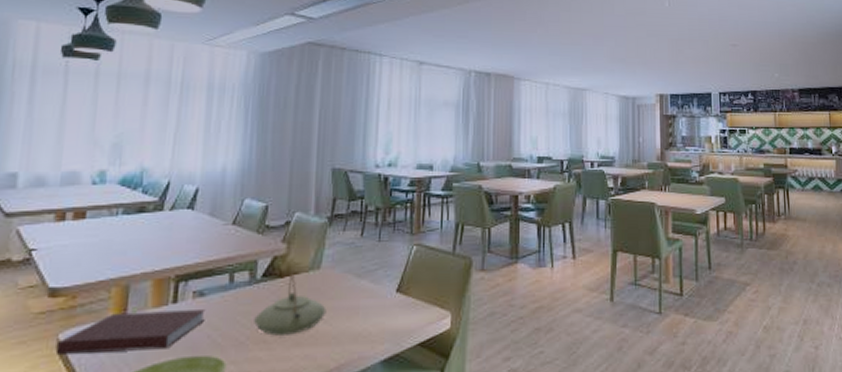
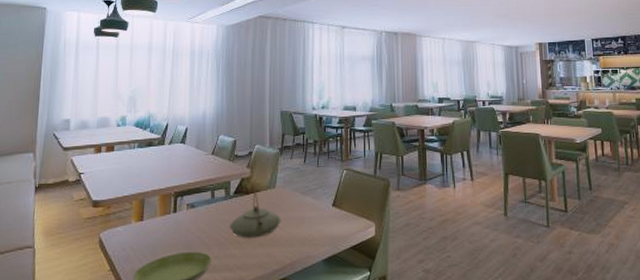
notebook: present [55,310,206,356] -> none [98,218,196,249]

